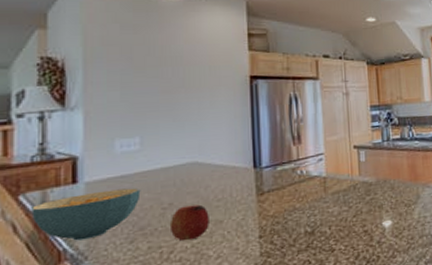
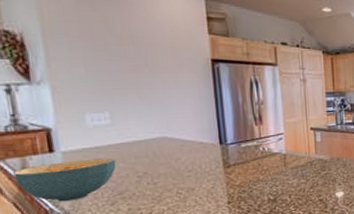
fruit: present [169,204,209,241] -> none [146,174,182,205]

